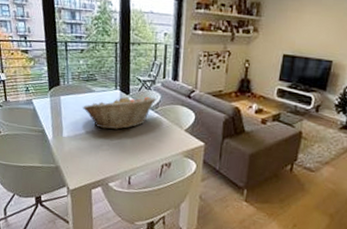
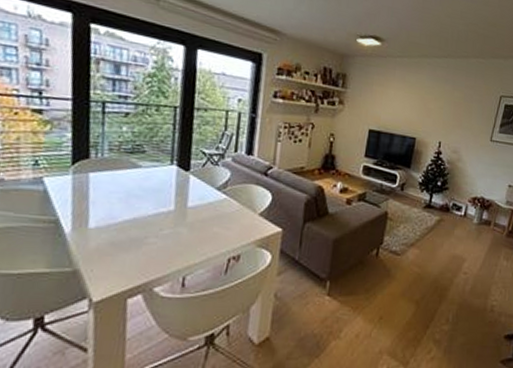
fruit basket: present [83,96,156,130] -> none [122,173,224,216]

